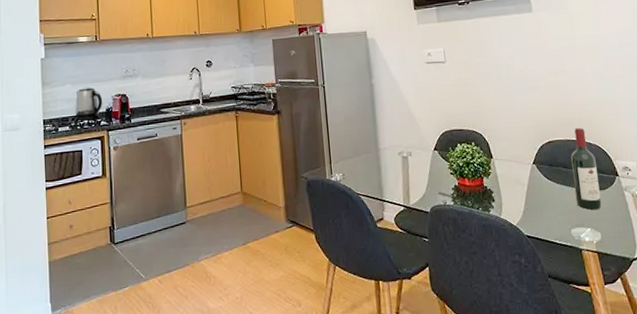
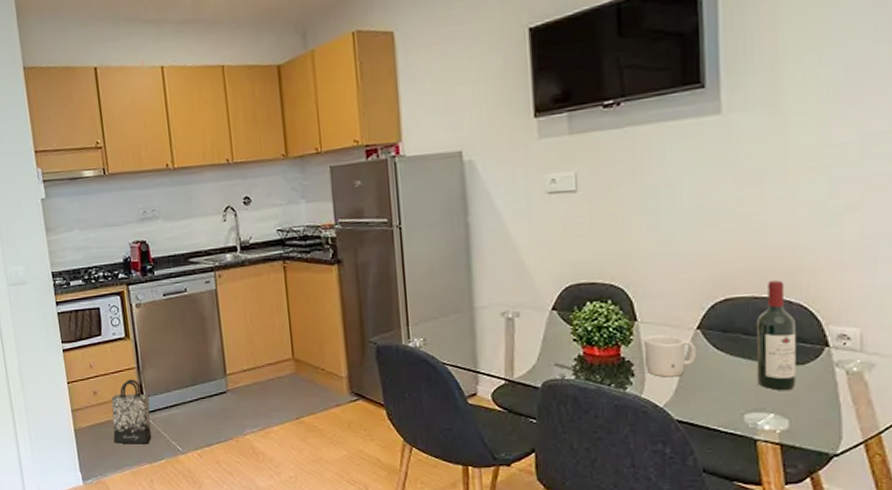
kettle: present [75,87,103,121] -> none [86,233,119,274]
shopping bag: none [84,213,120,274] -> present [111,379,152,444]
mug: none [498,168,535,202] -> present [643,335,697,377]

